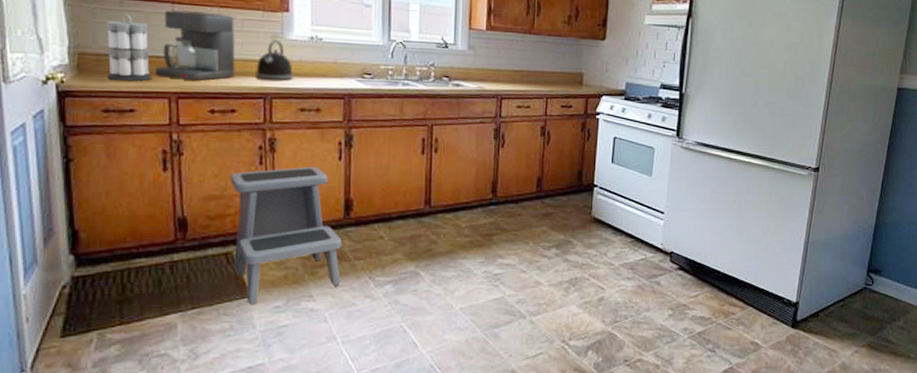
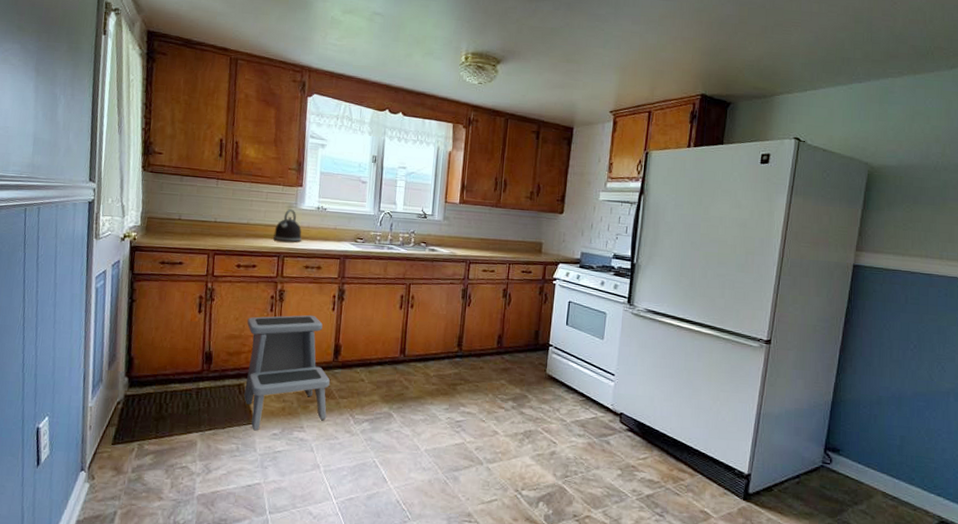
spice rack: present [106,14,151,82] -> none [166,187,198,240]
coffee maker: present [154,10,235,82] -> none [200,184,261,241]

